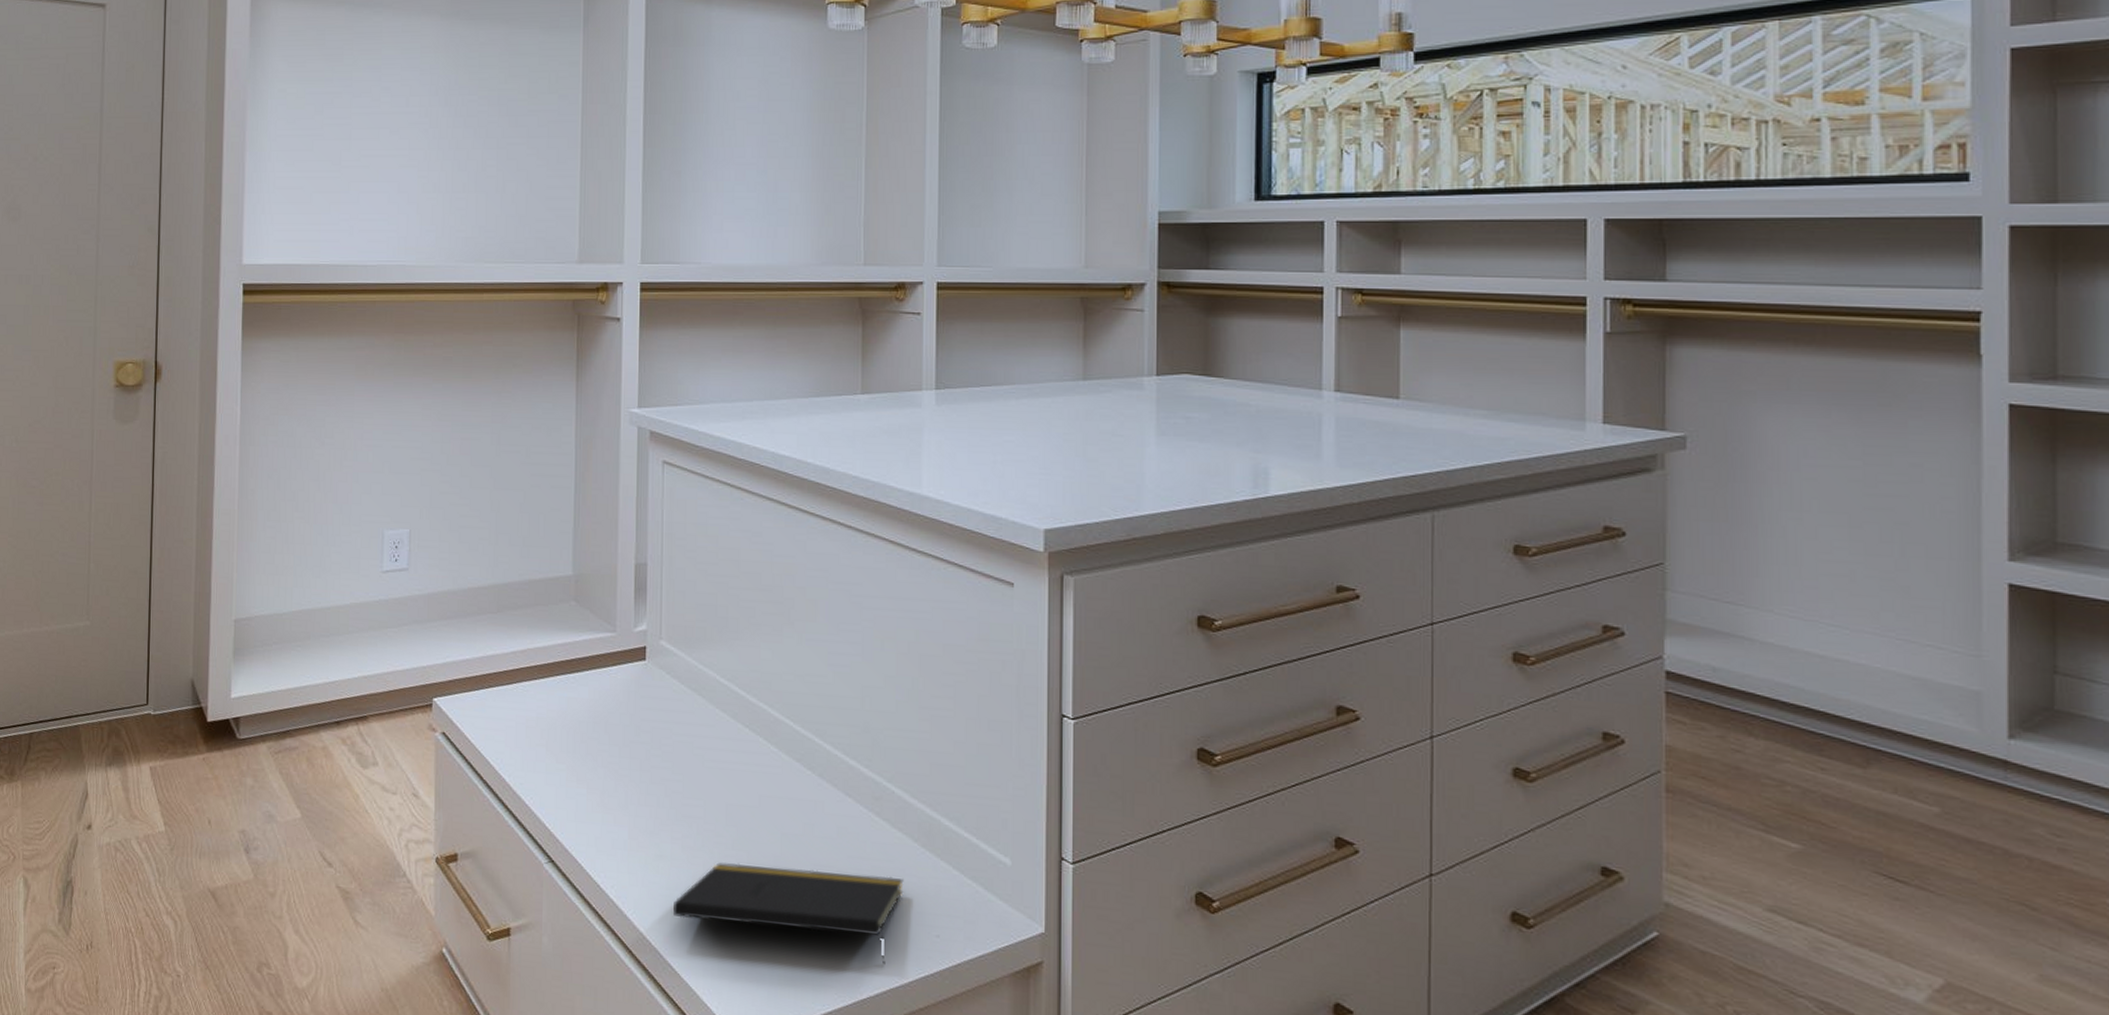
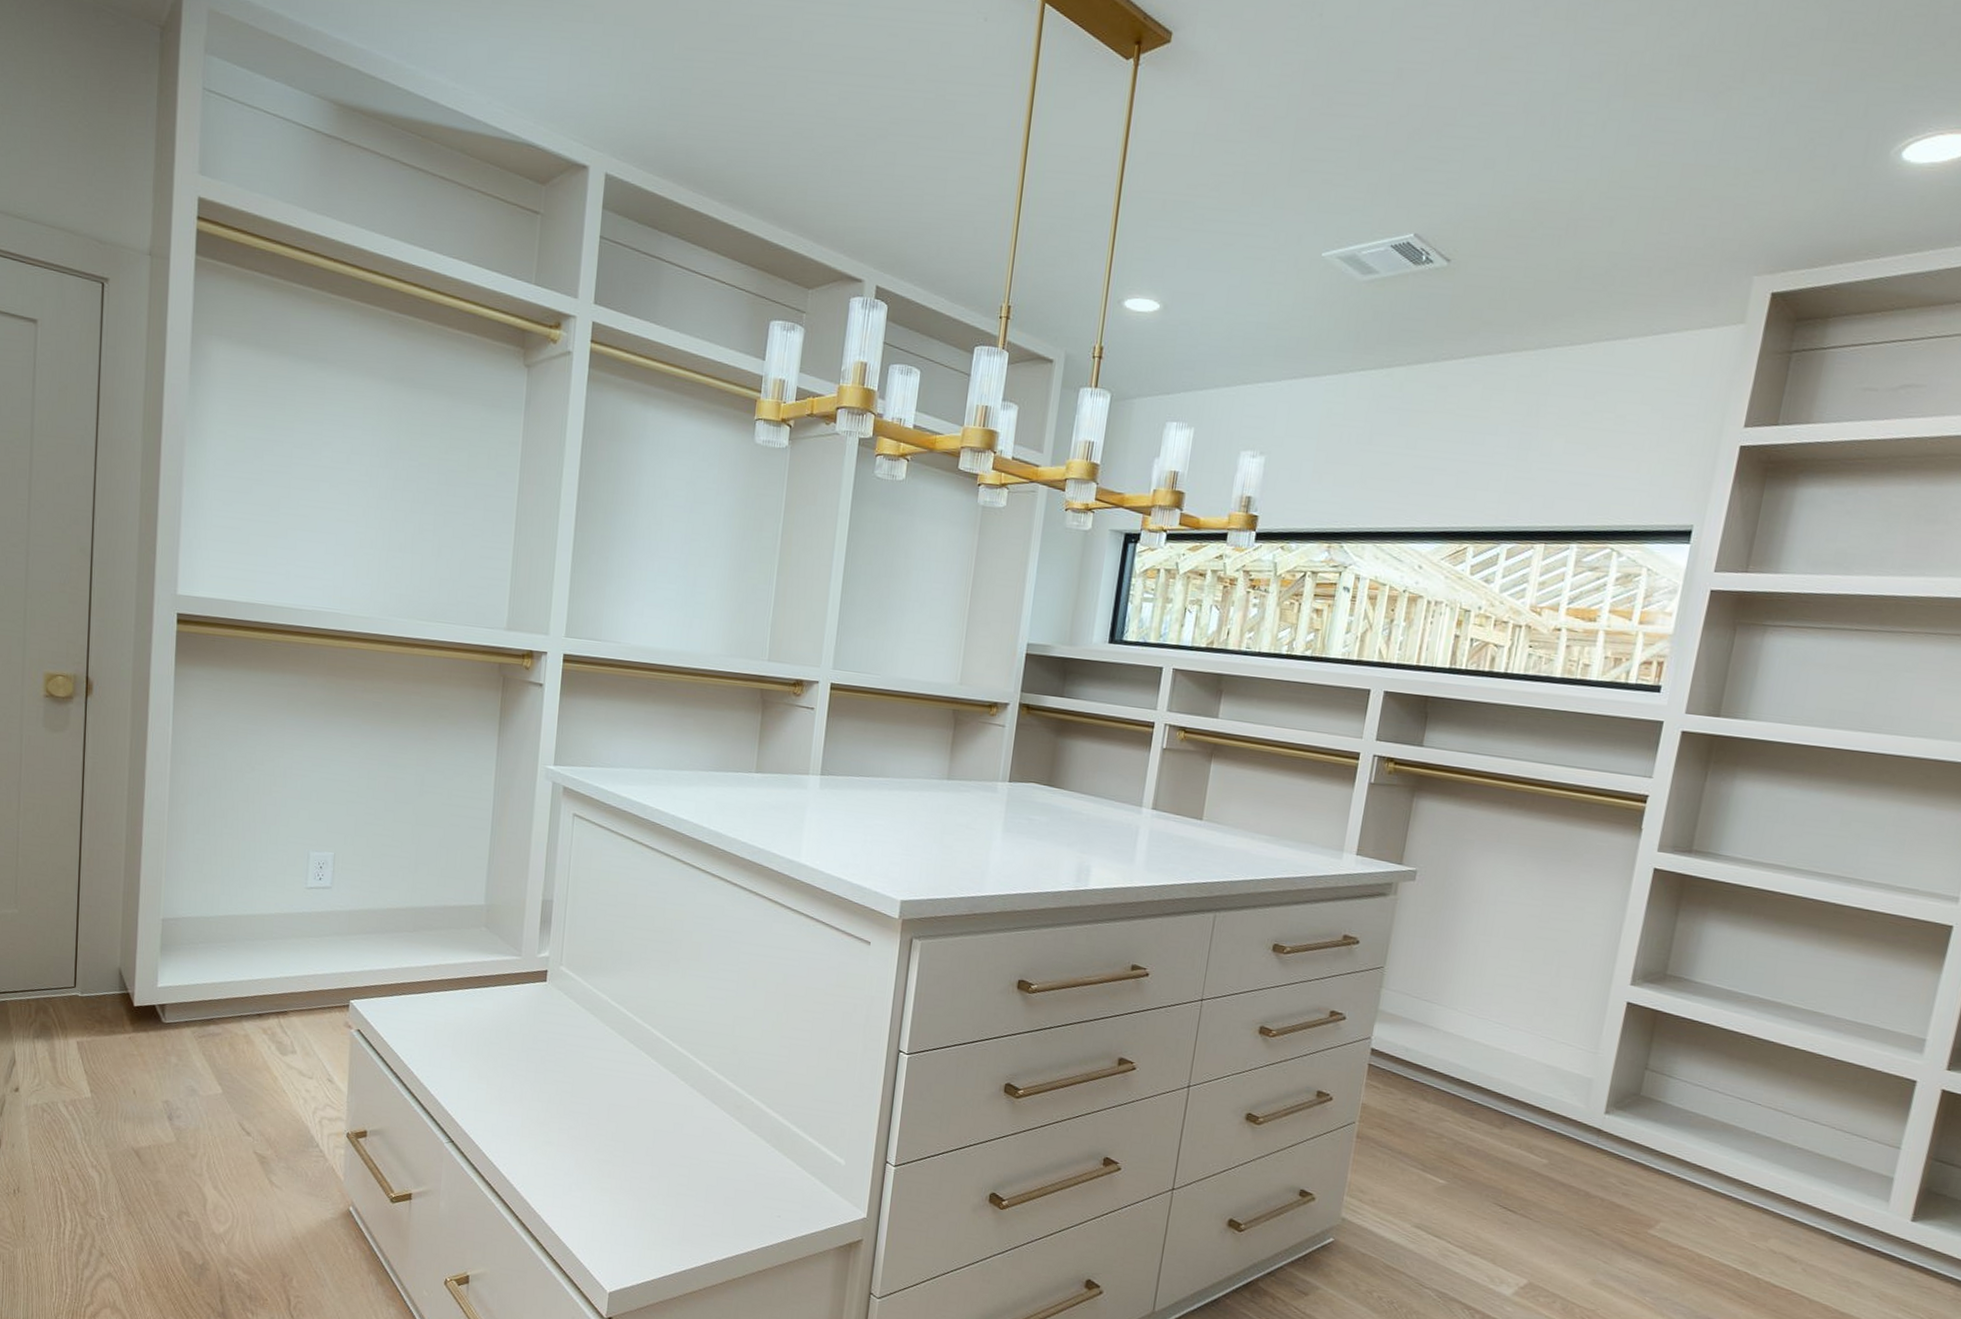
notepad: present [672,862,904,965] -> none [556,1150,755,1237]

